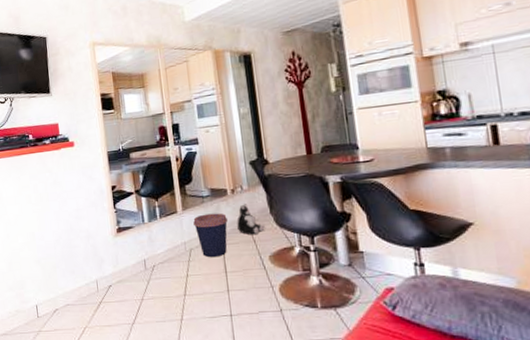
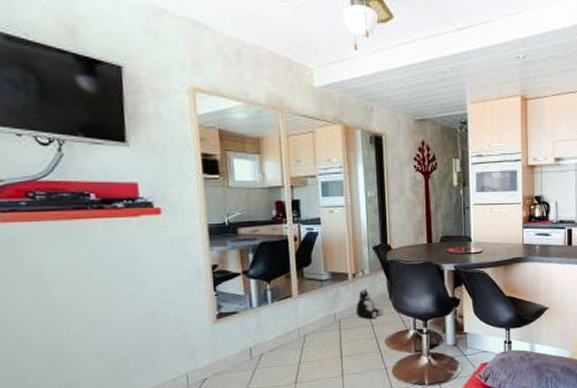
coffee cup: present [193,213,228,258] -> none [310,297,346,343]

